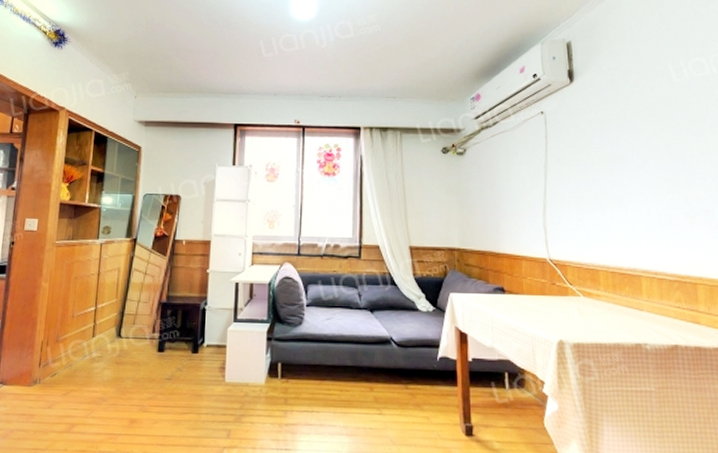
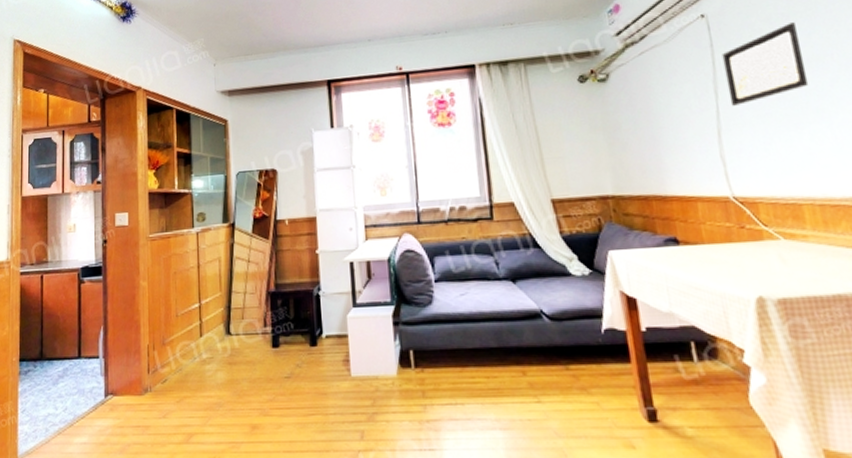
wall art: none [553,127,614,187] -> present [722,22,809,106]

